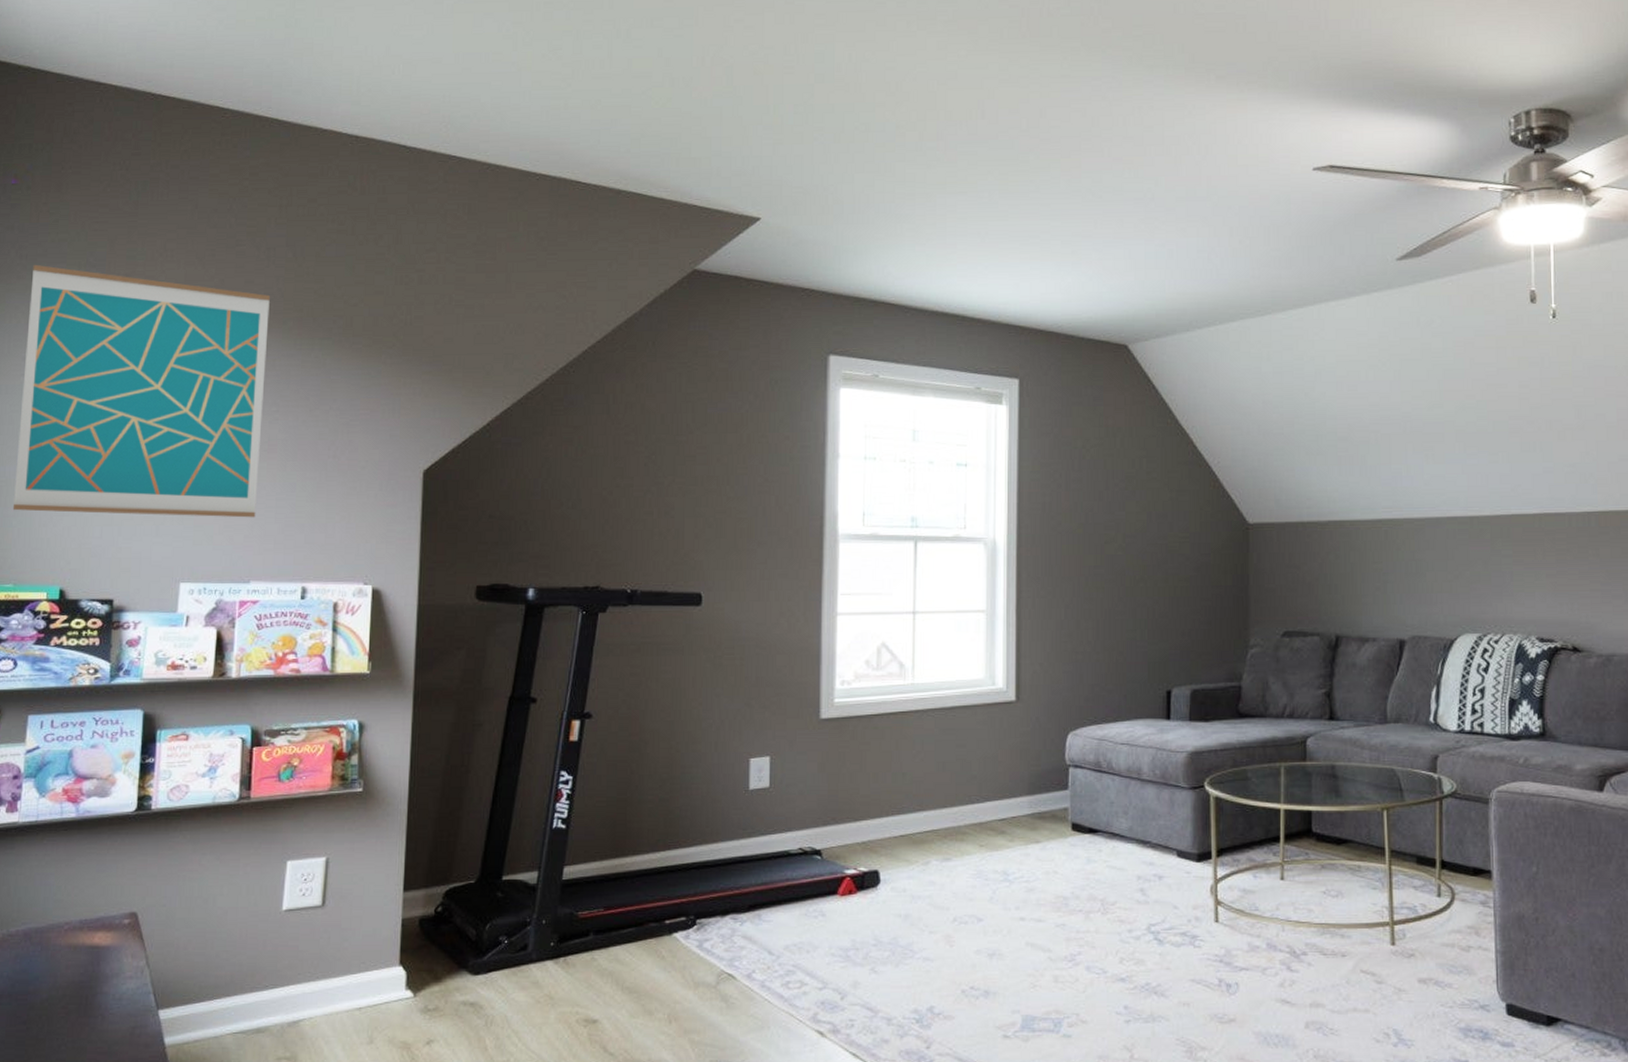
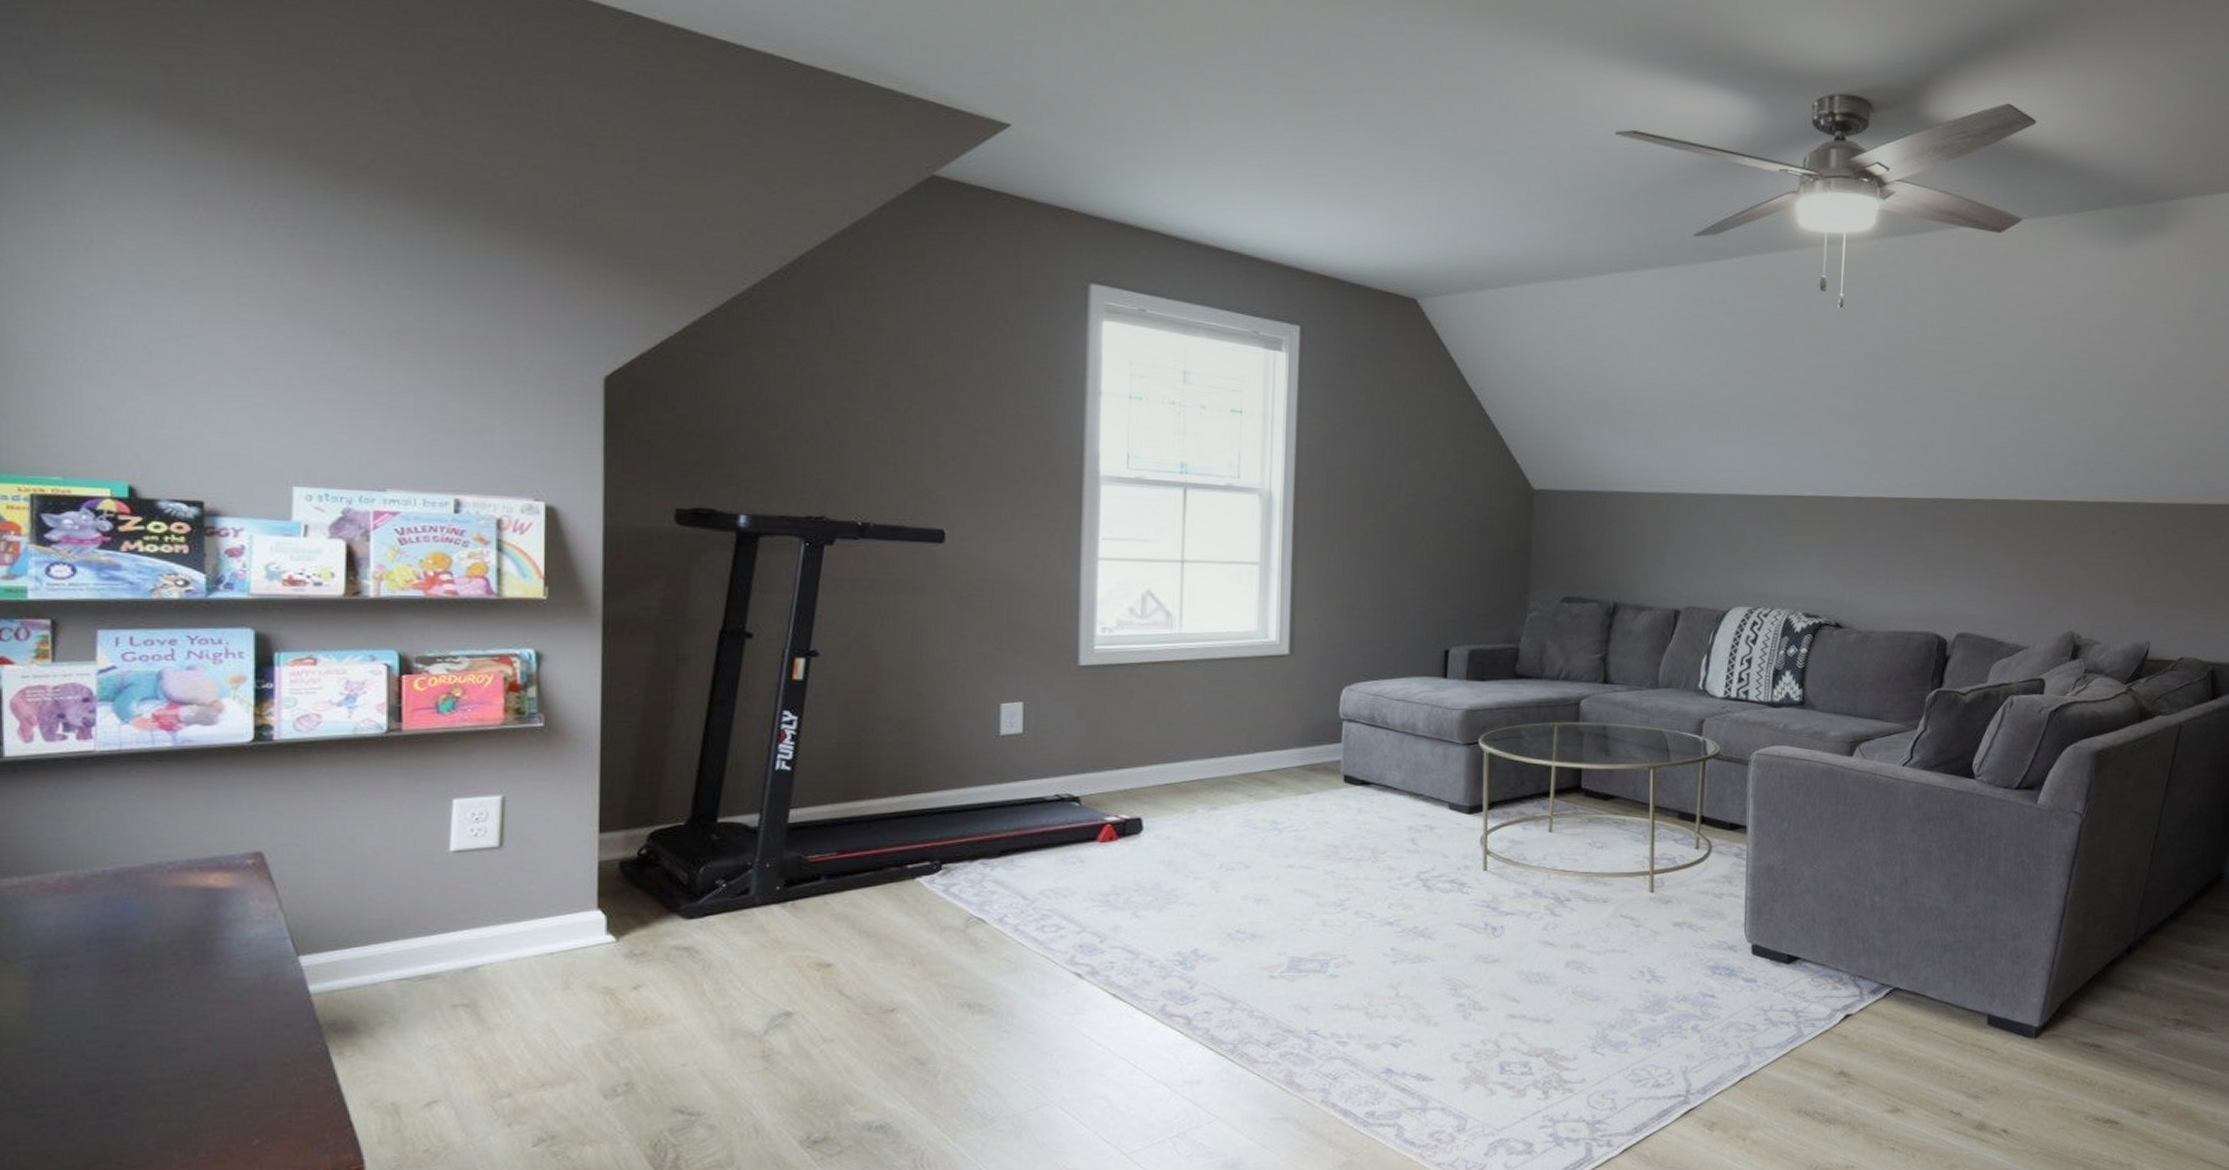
wall art: present [12,264,270,518] -> none [52,88,393,417]

